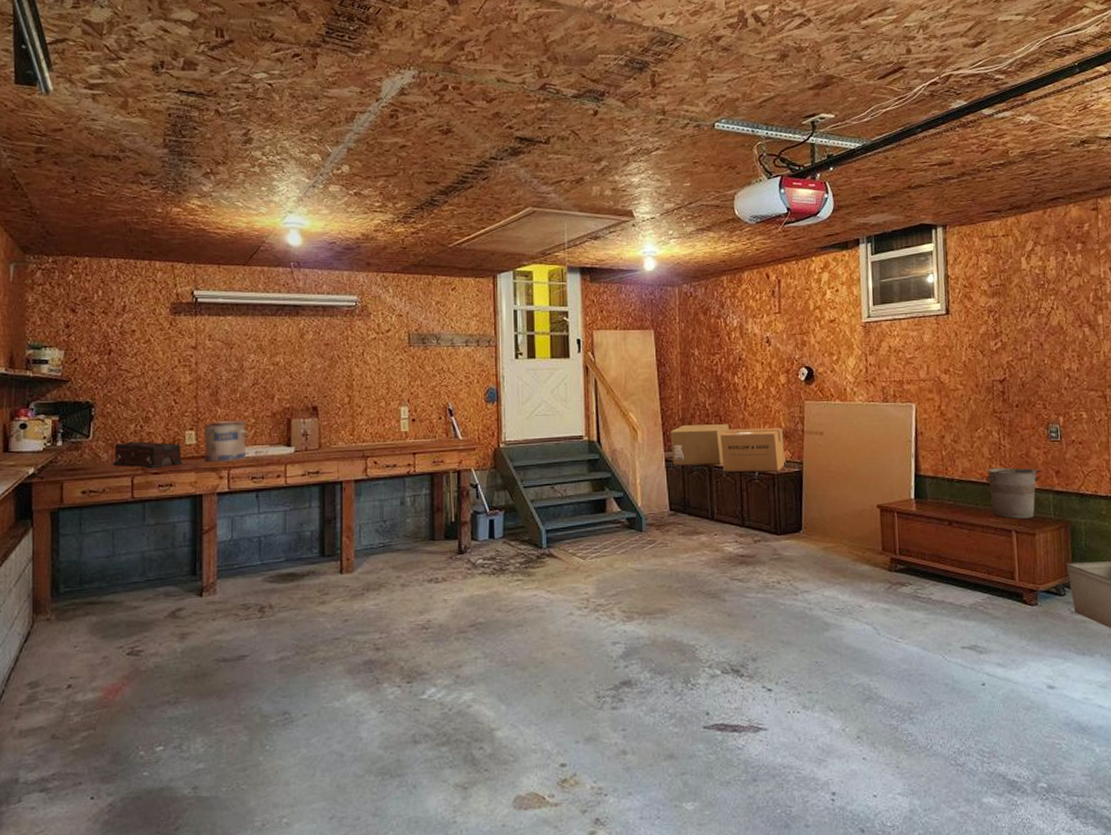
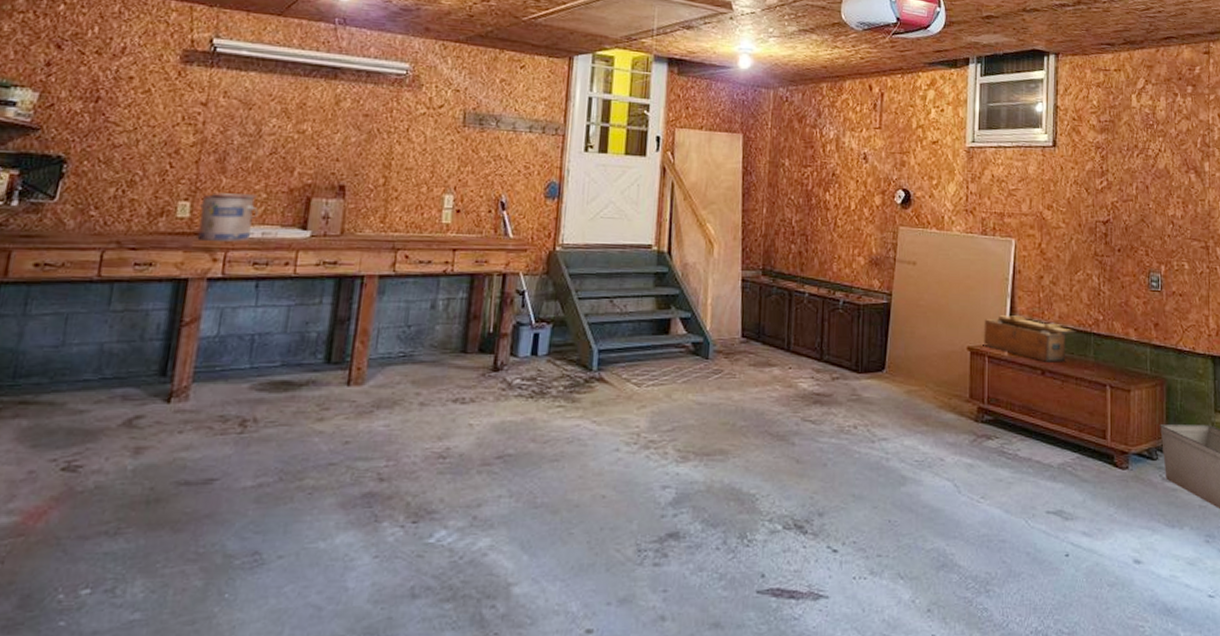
toolbox: present [112,441,184,469] -> none [79,208,171,244]
box: present [670,424,729,466] -> none [749,242,815,291]
box: present [720,427,787,473] -> none [804,250,874,303]
tool box: none [891,473,980,514] -> present [984,315,1076,362]
bucket: present [986,467,1042,519] -> none [1083,315,1140,373]

